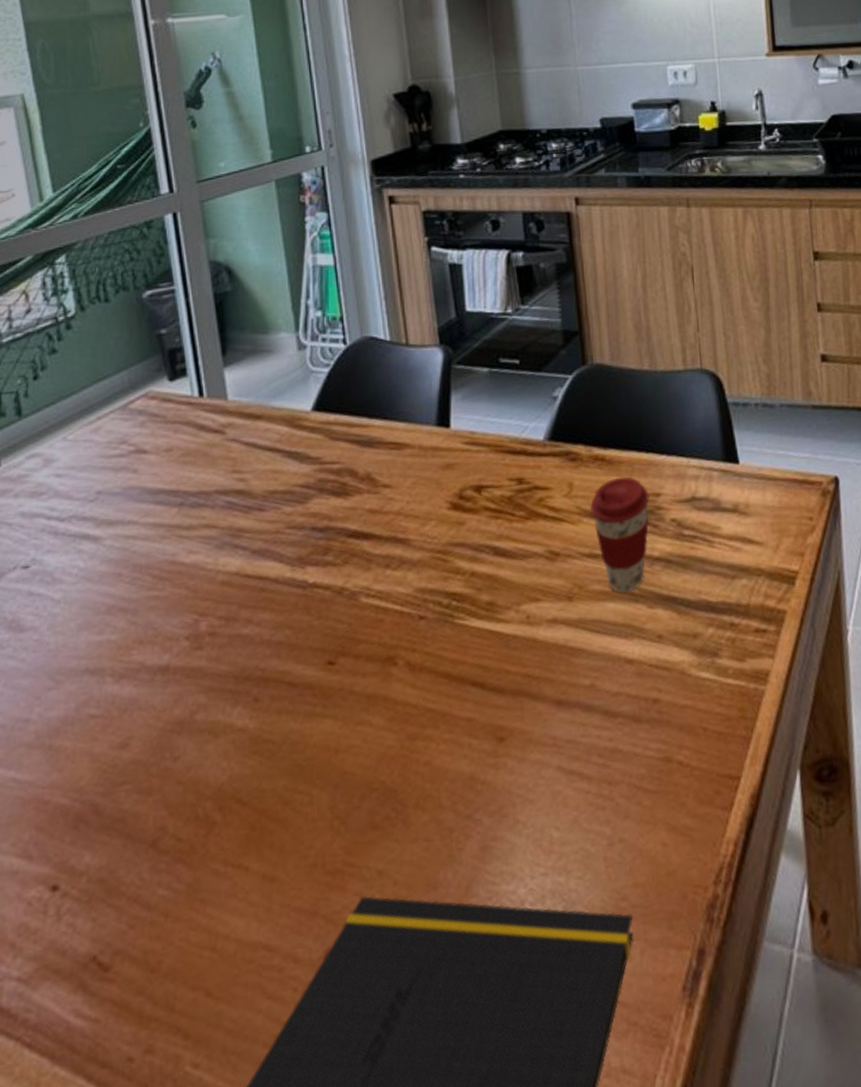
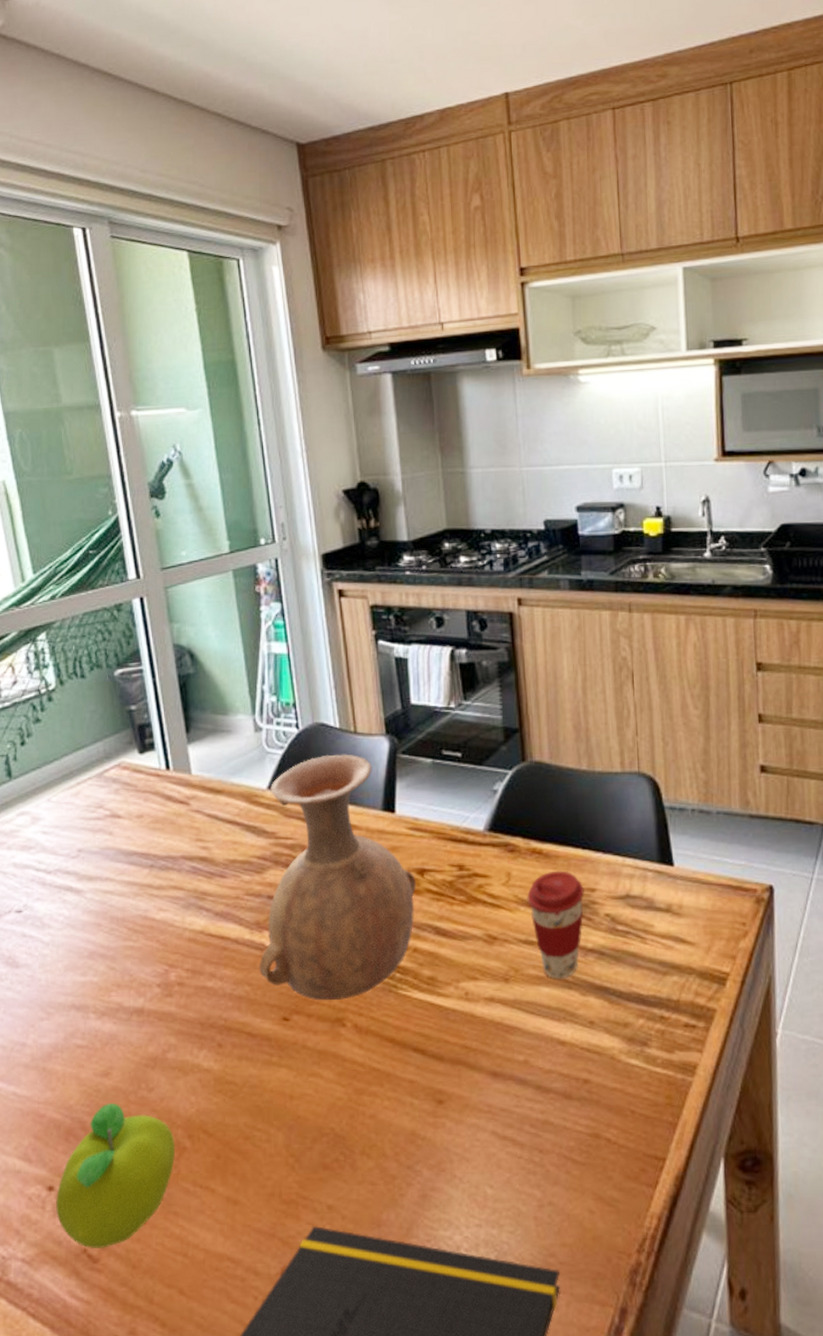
fruit: none [60,779,203,955] -> present [56,1103,175,1248]
vase: none [301,368,474,639] -> present [259,754,417,1001]

